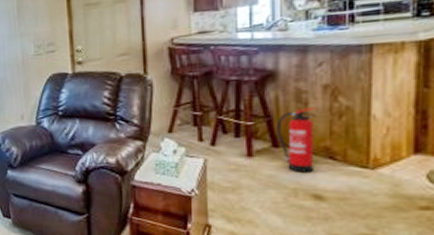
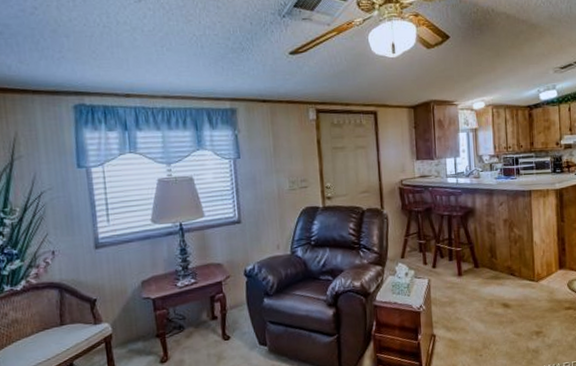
fire extinguisher: present [277,106,317,172] -> none [477,235,502,287]

